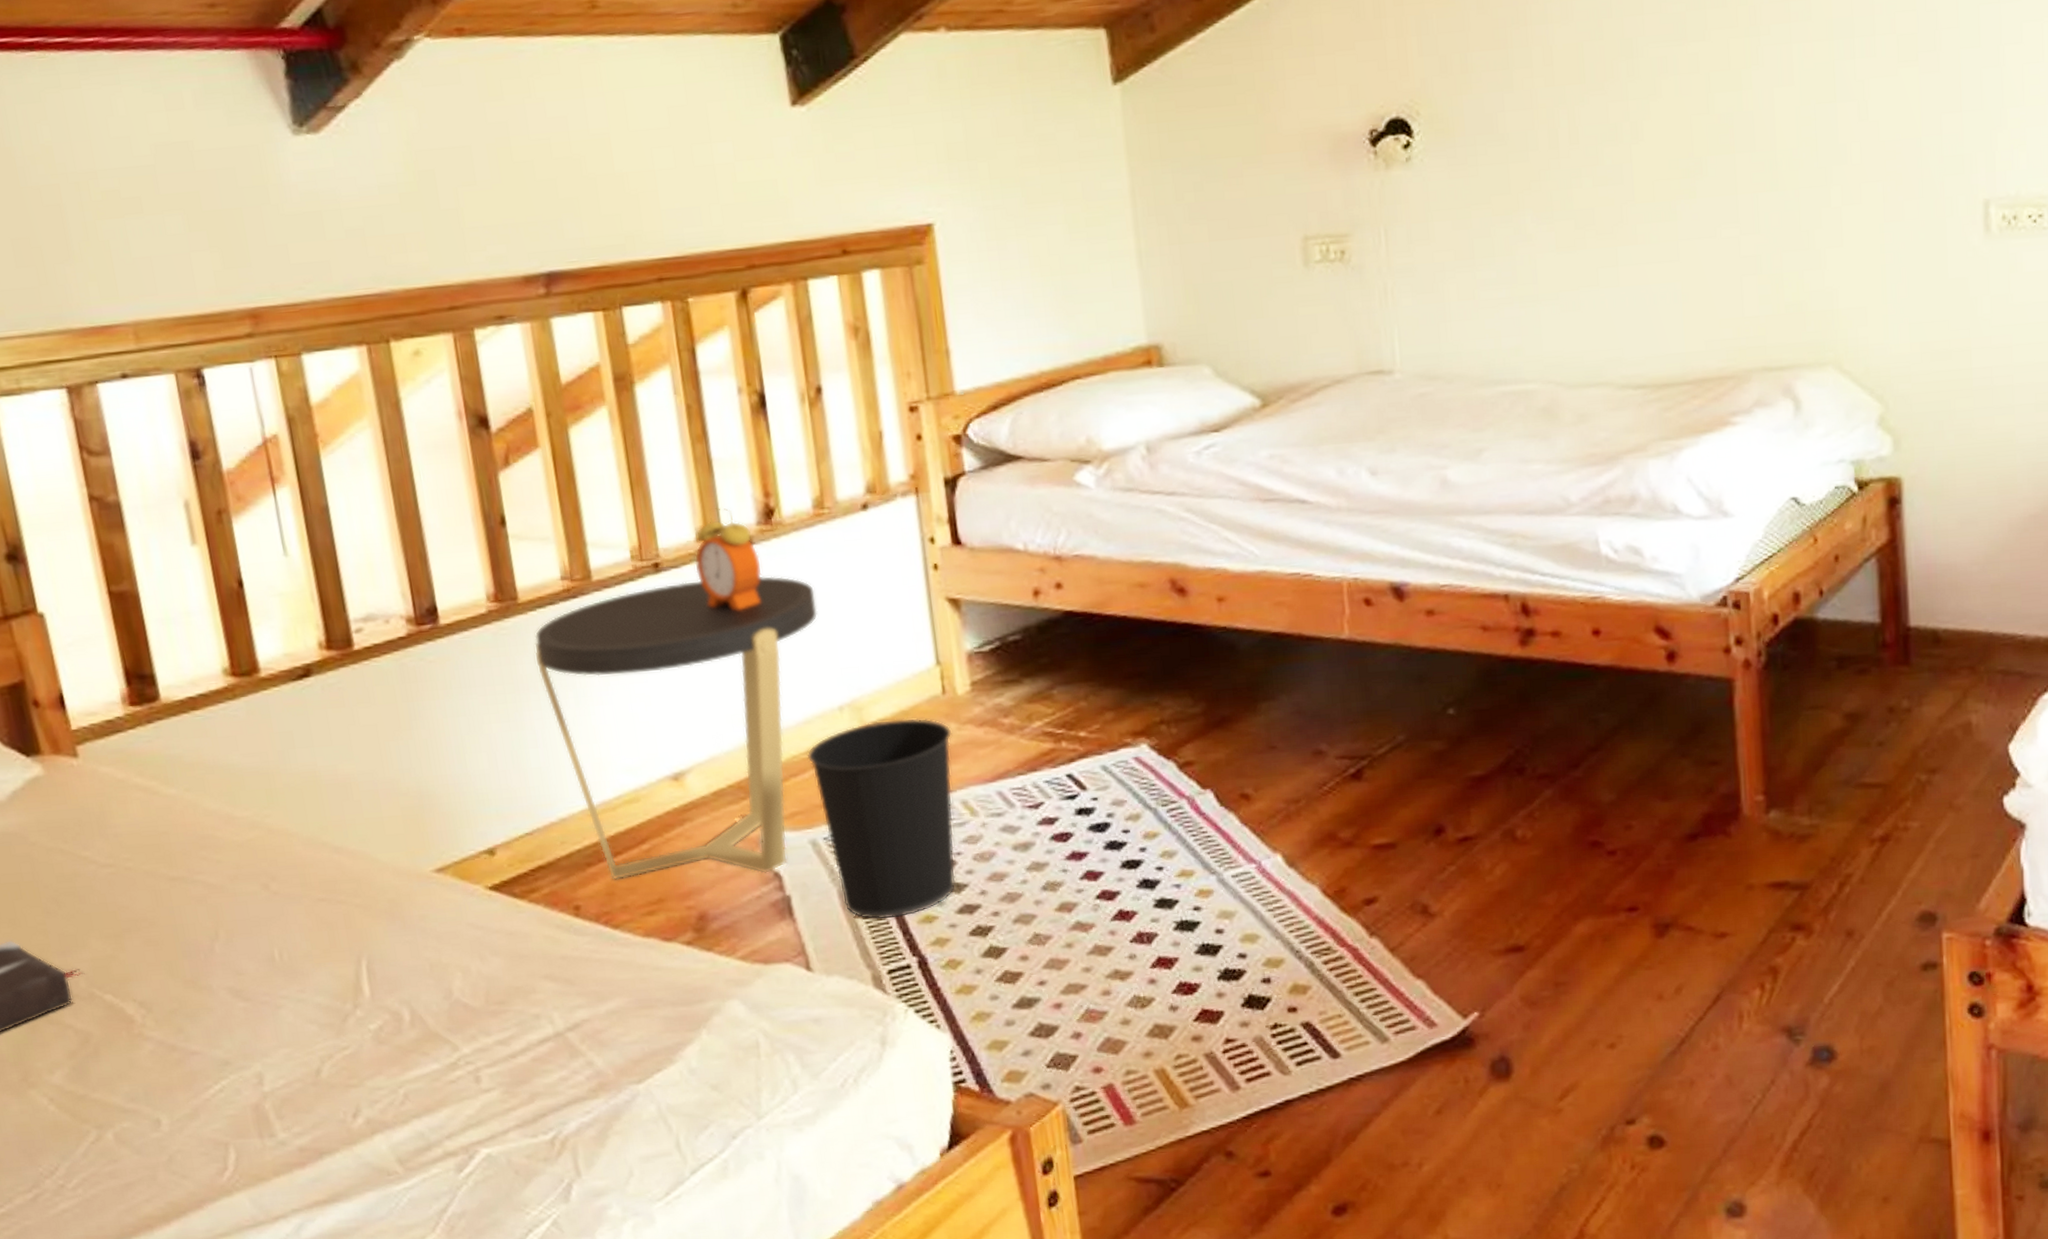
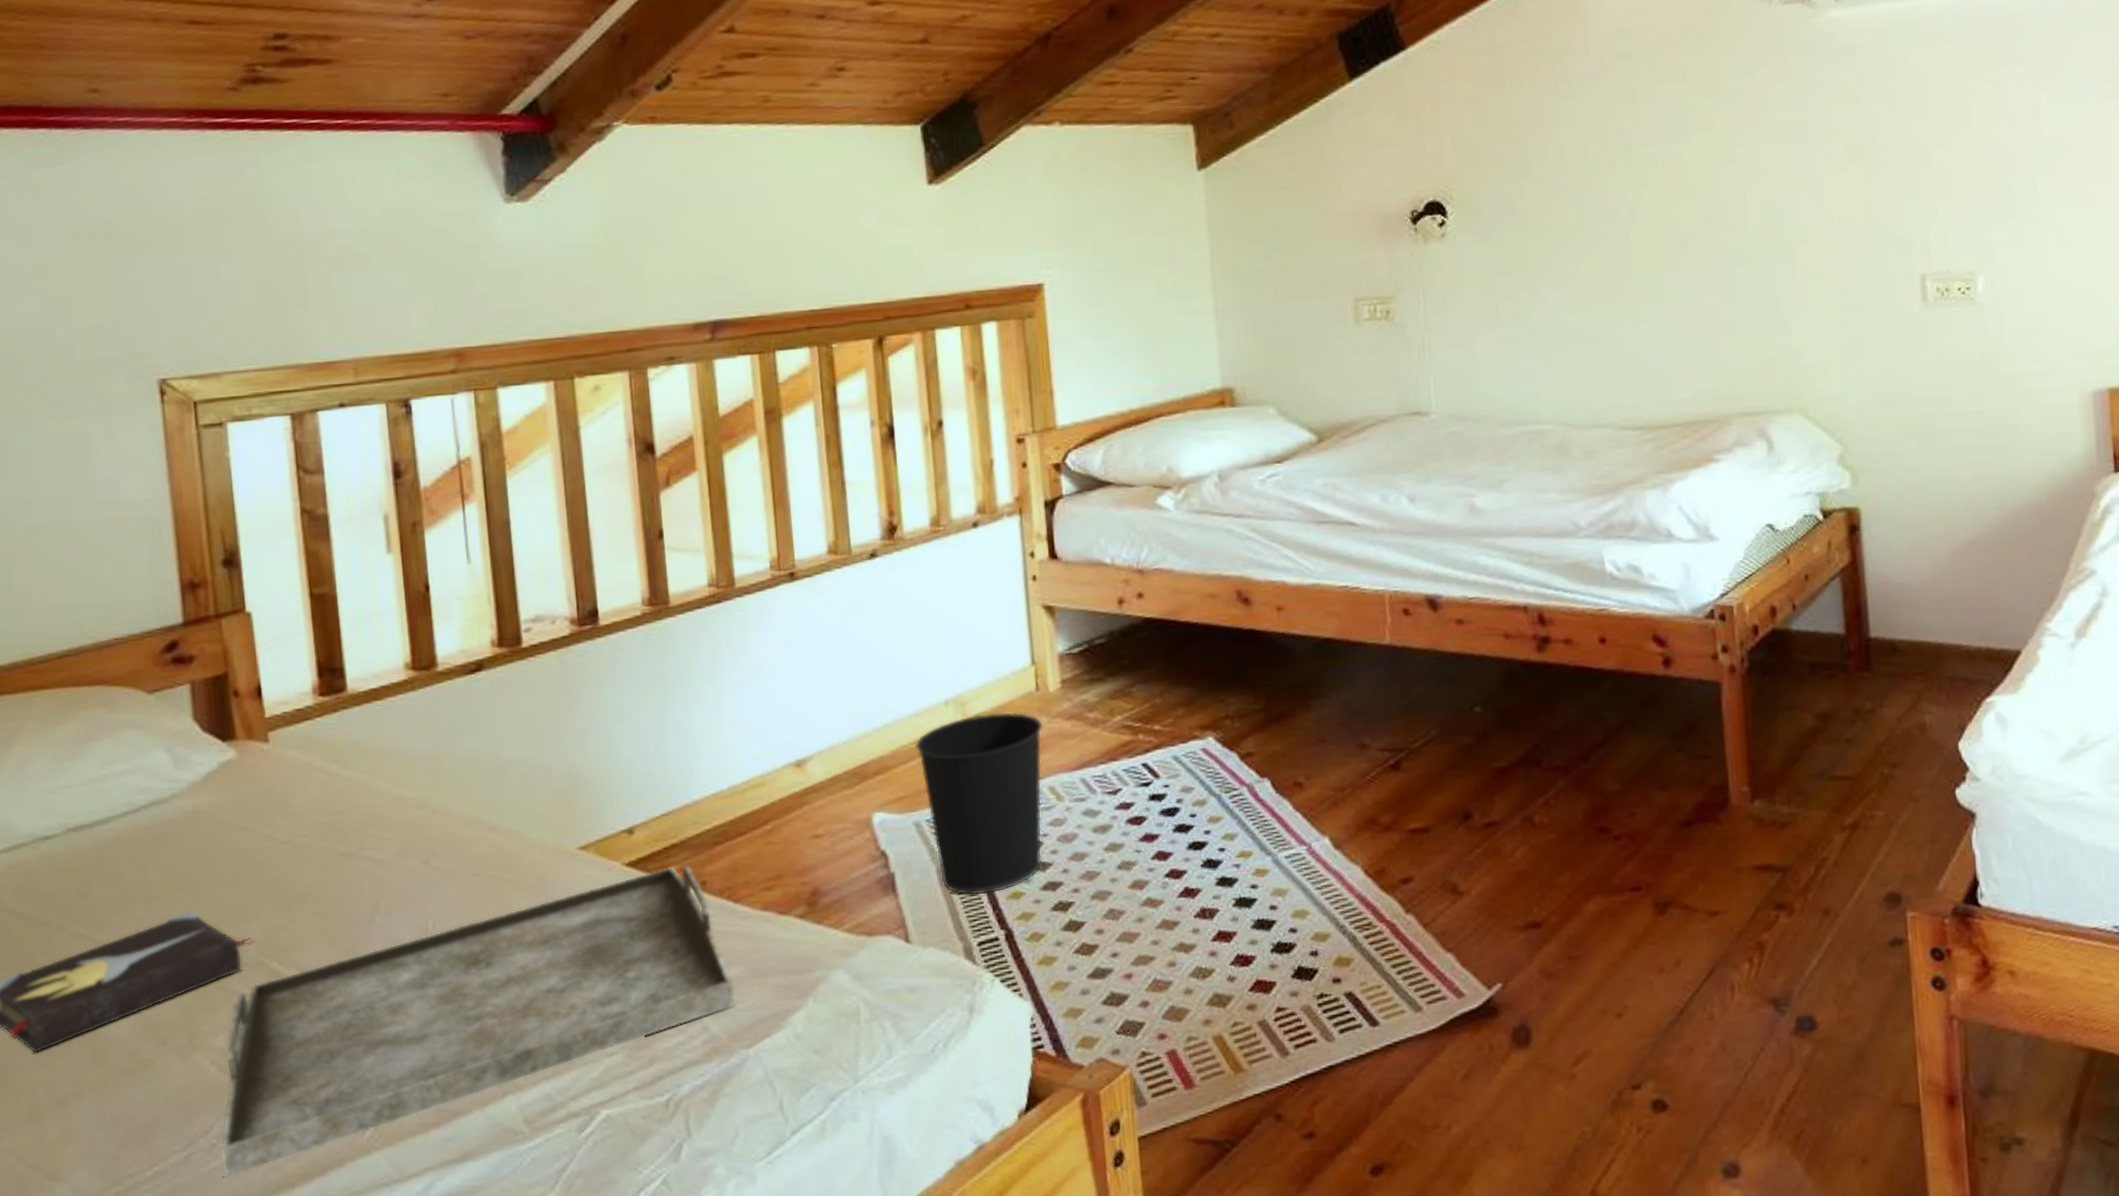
serving tray: none [64,889,621,1220] -> present [220,866,736,1178]
side table: present [534,575,818,880] -> none [680,584,931,858]
alarm clock: present [694,508,763,610] -> none [825,525,884,615]

